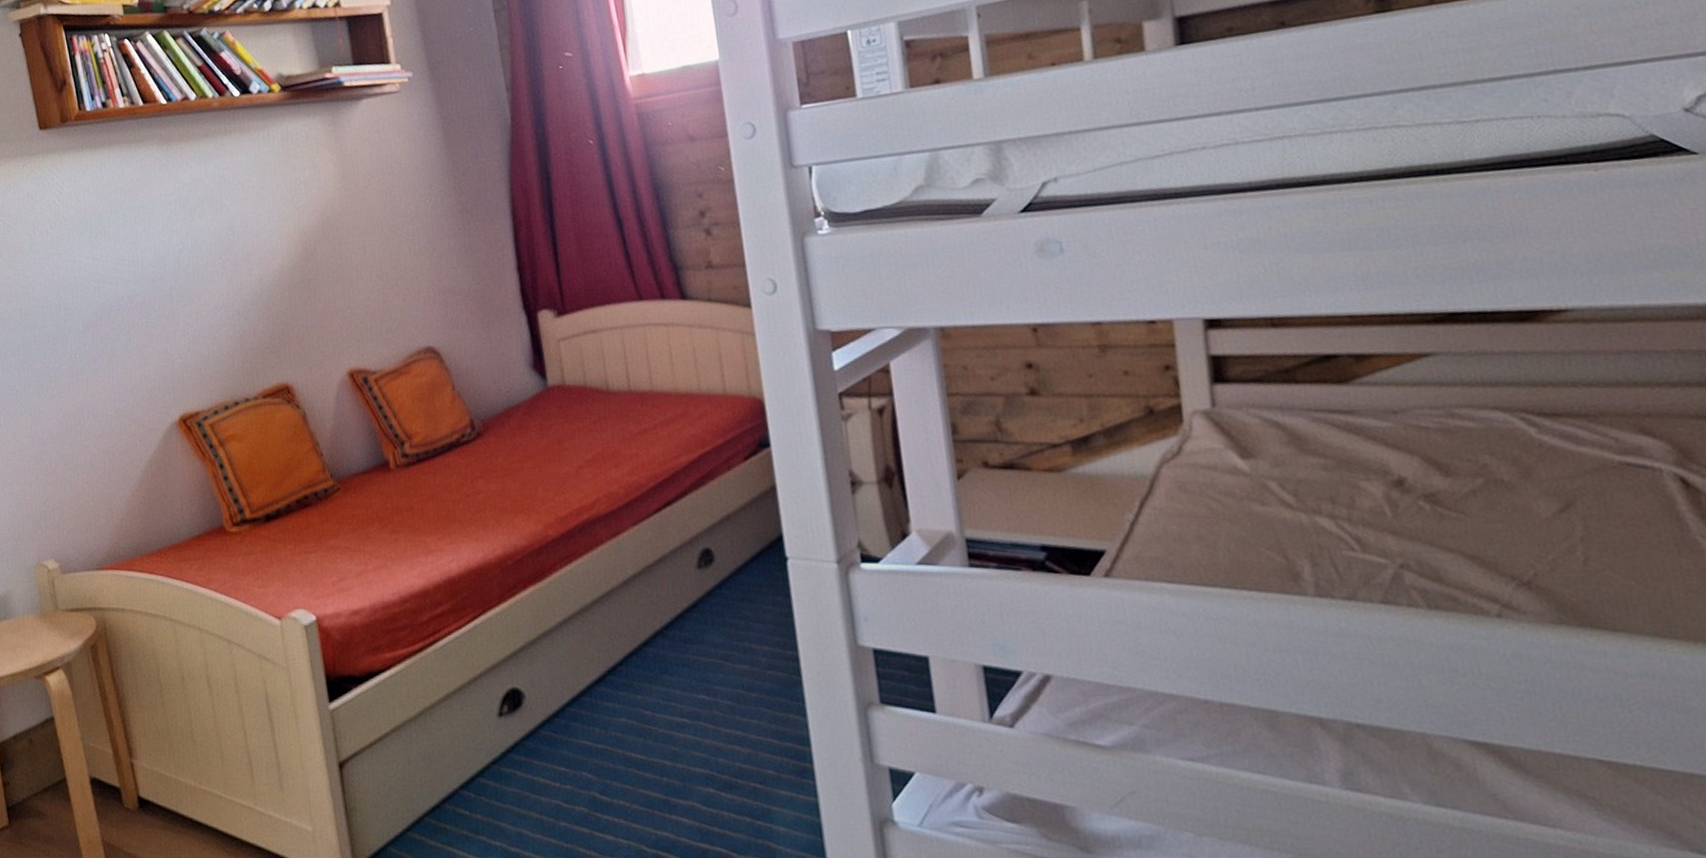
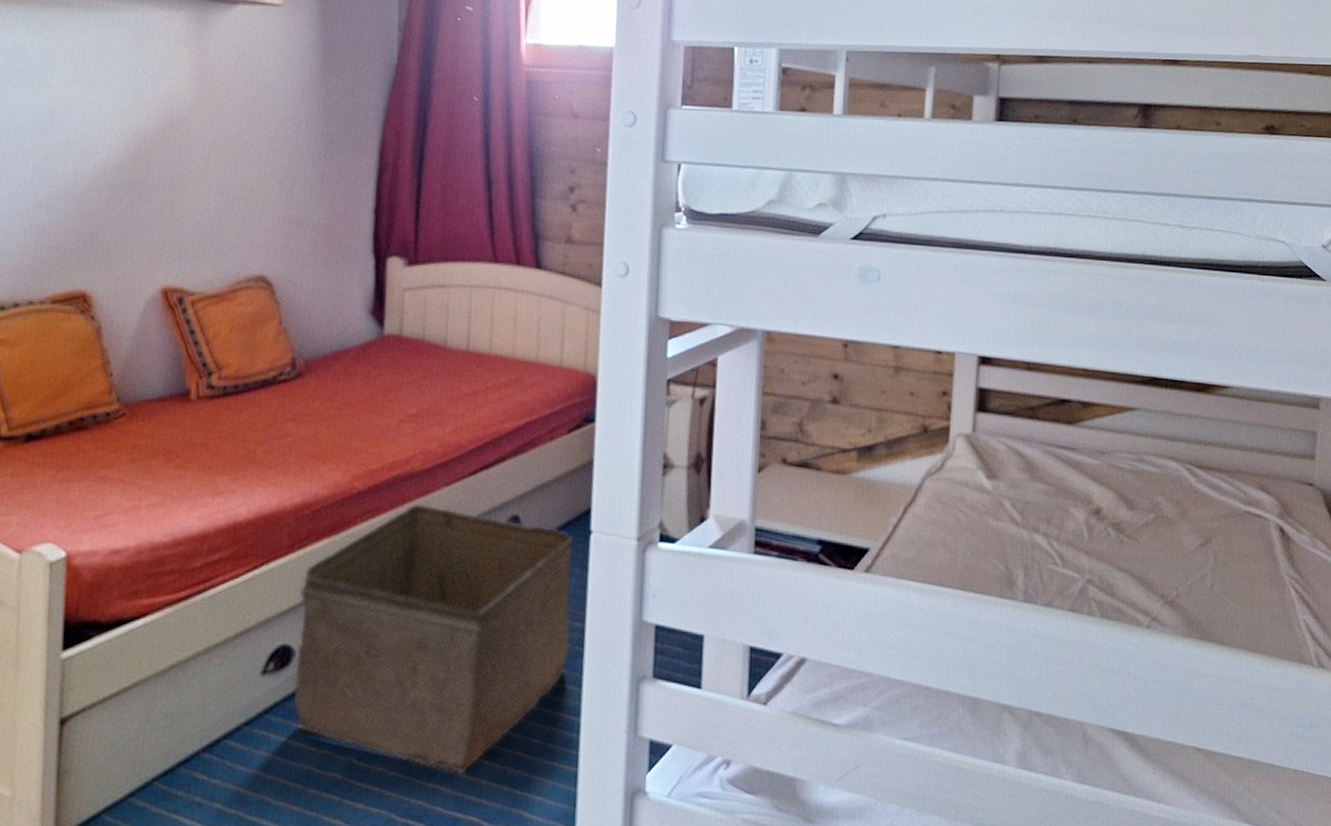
storage bin: none [517,545,788,806] -> present [293,503,574,774]

